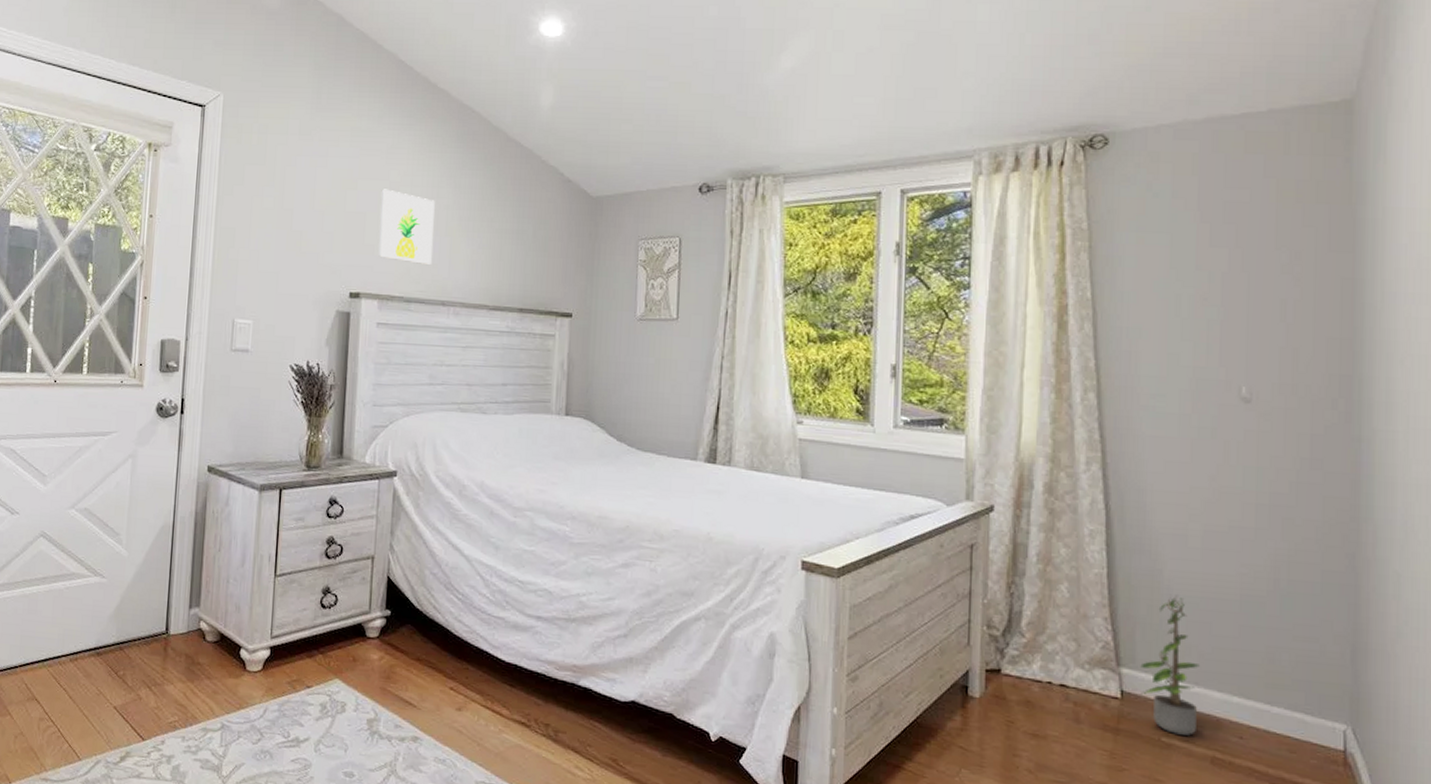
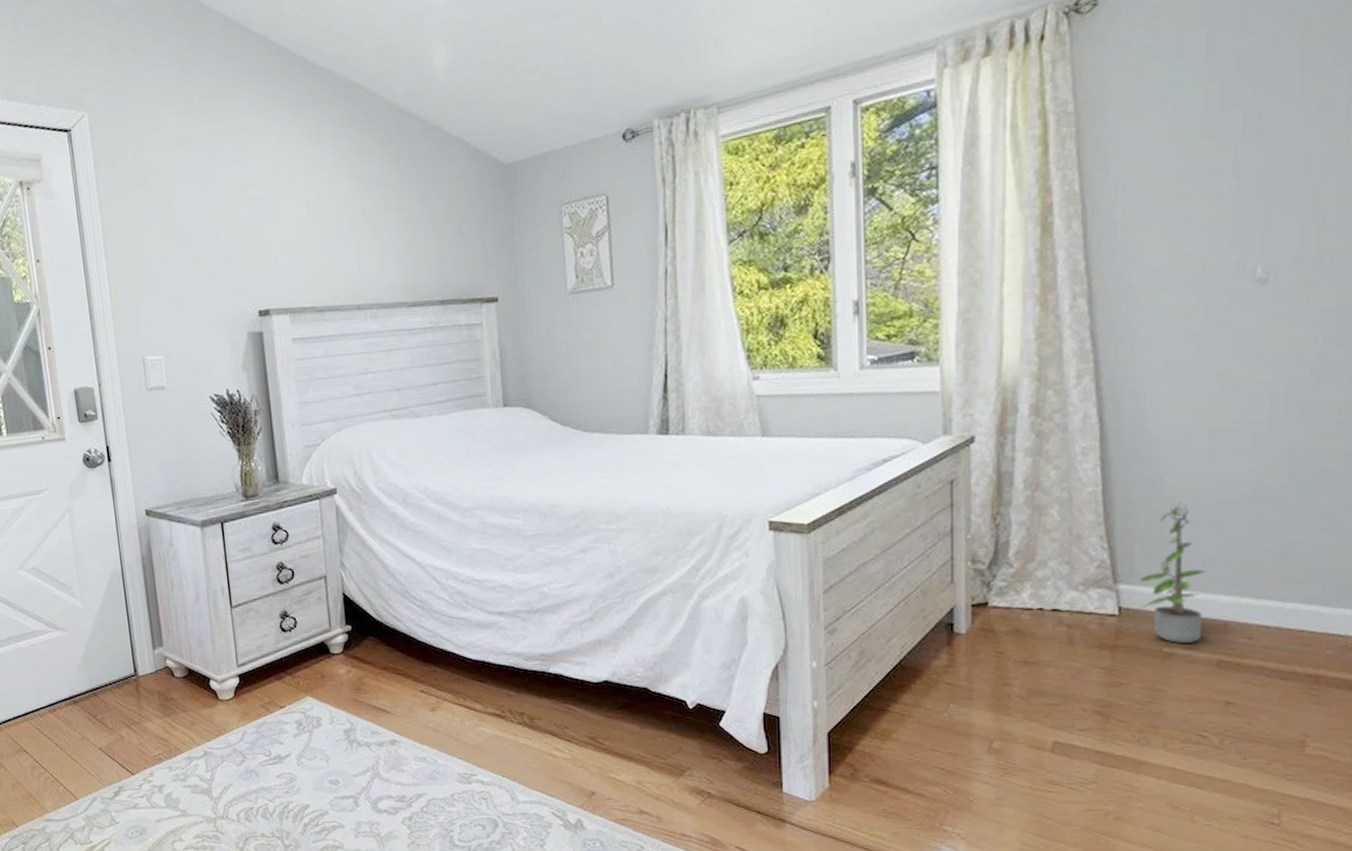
wall art: present [378,189,435,265] -> none [275,191,340,269]

